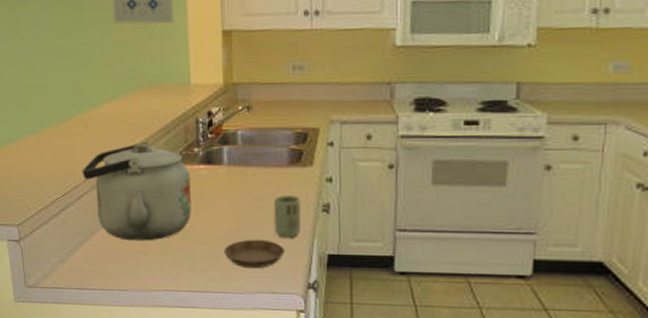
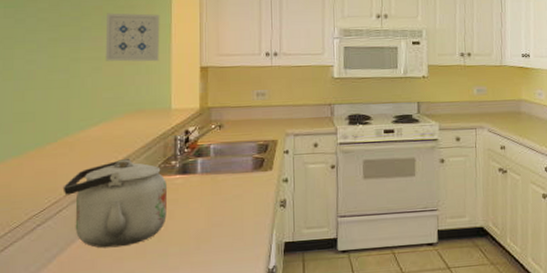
saucer: present [223,239,286,269] -> none [194,235,249,262]
cup: present [273,196,302,238] -> none [239,195,263,232]

